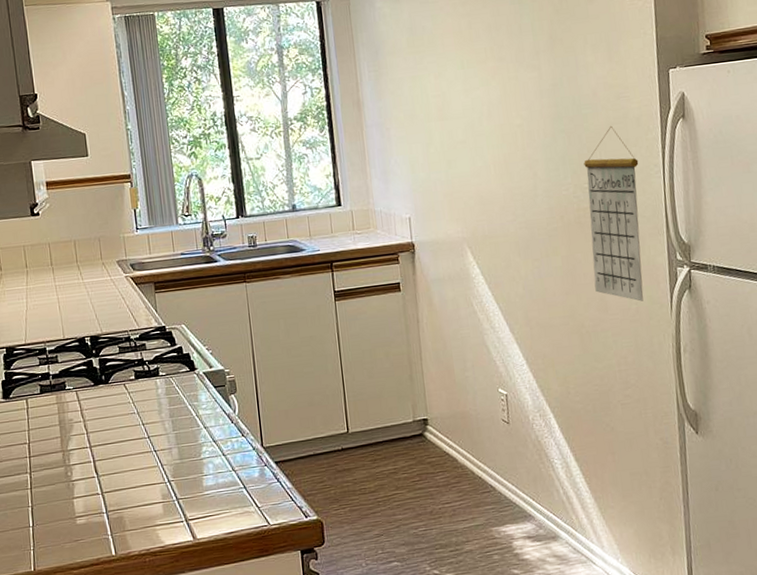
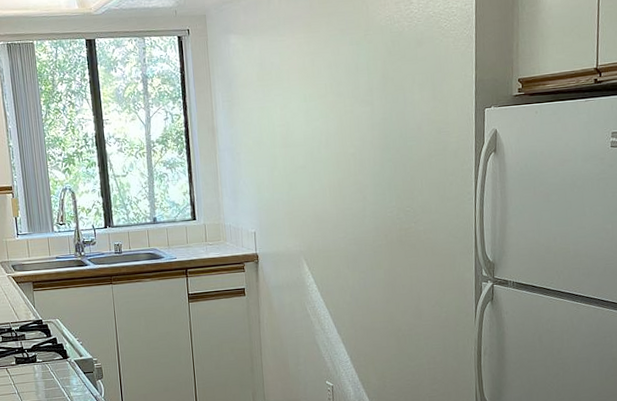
calendar: present [584,125,644,302] -> none [407,157,454,310]

